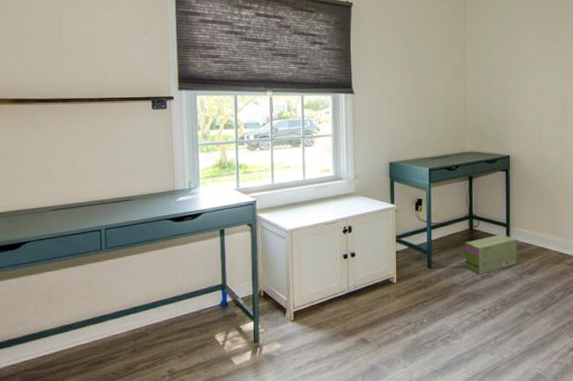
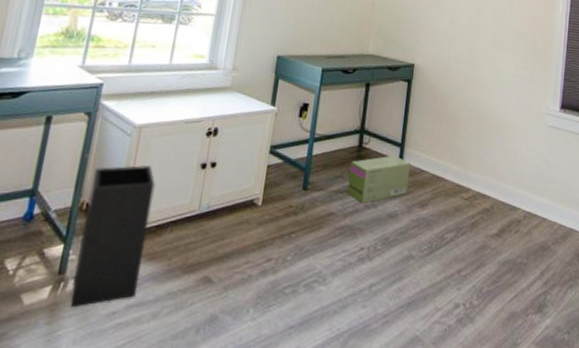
trash bin: none [263,260,313,364] -> present [71,165,156,306]

